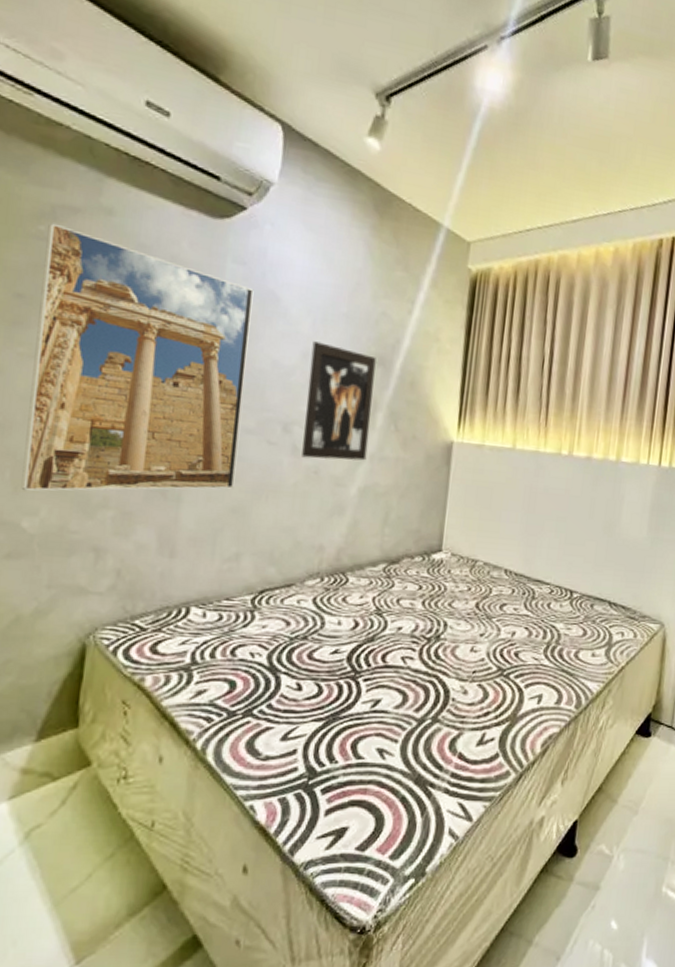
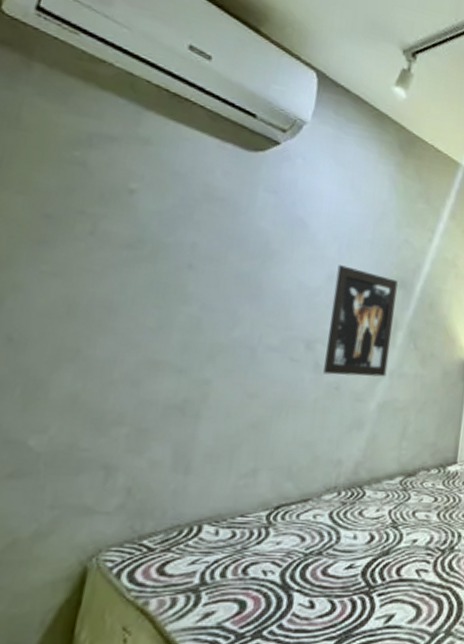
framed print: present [21,222,254,492] -> none [31,149,284,409]

